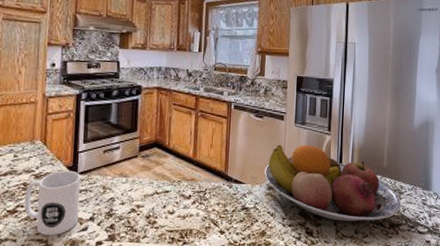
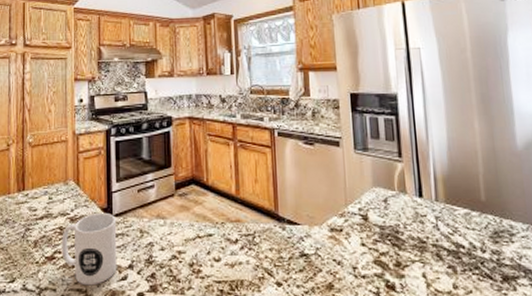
fruit bowl: present [264,144,402,221] -> none [323,175,516,272]

